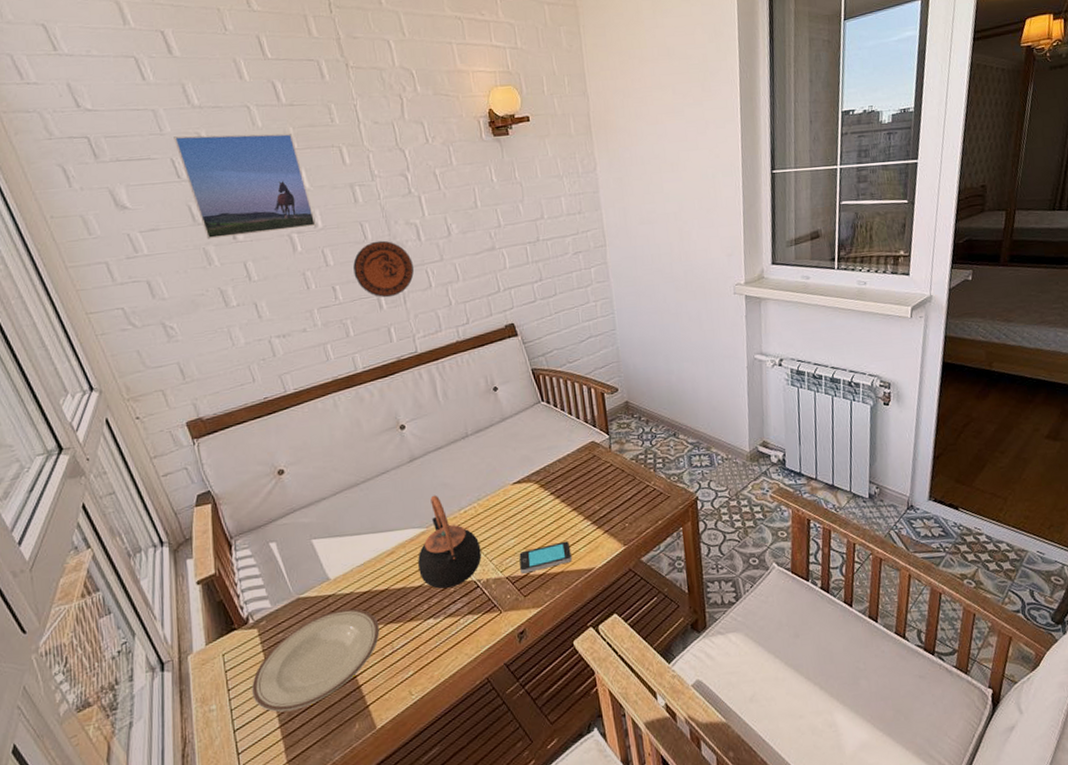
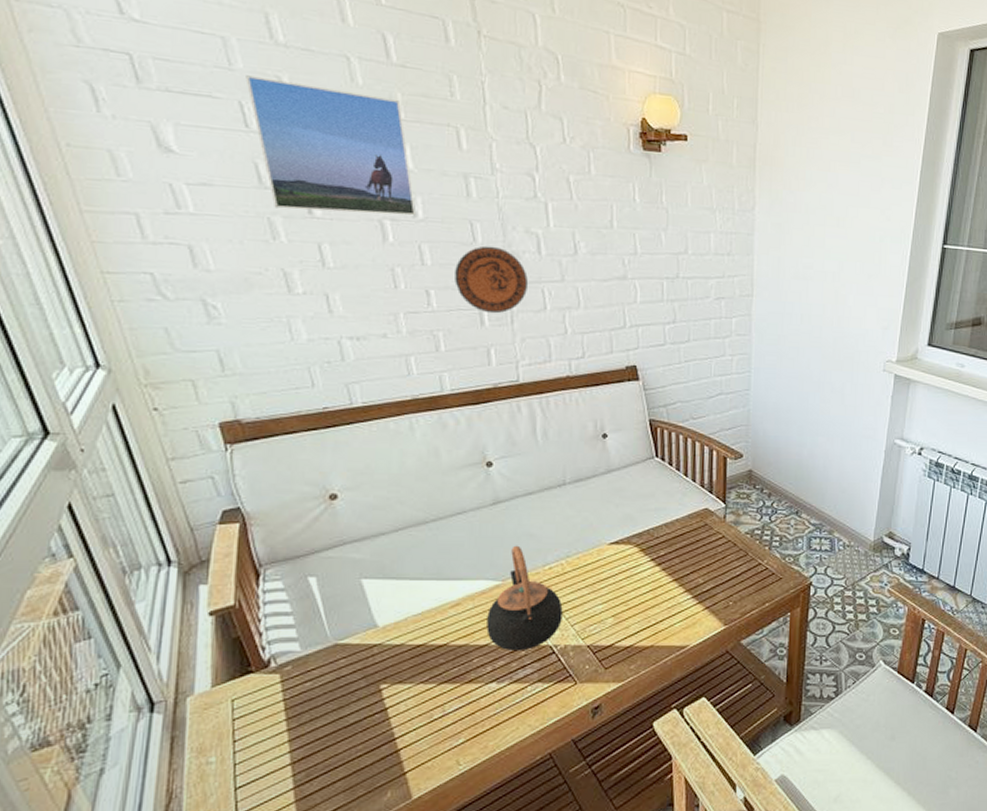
plate: present [252,608,380,712] -> none [264,662,431,772]
smartphone: present [519,541,572,574] -> none [605,613,665,644]

